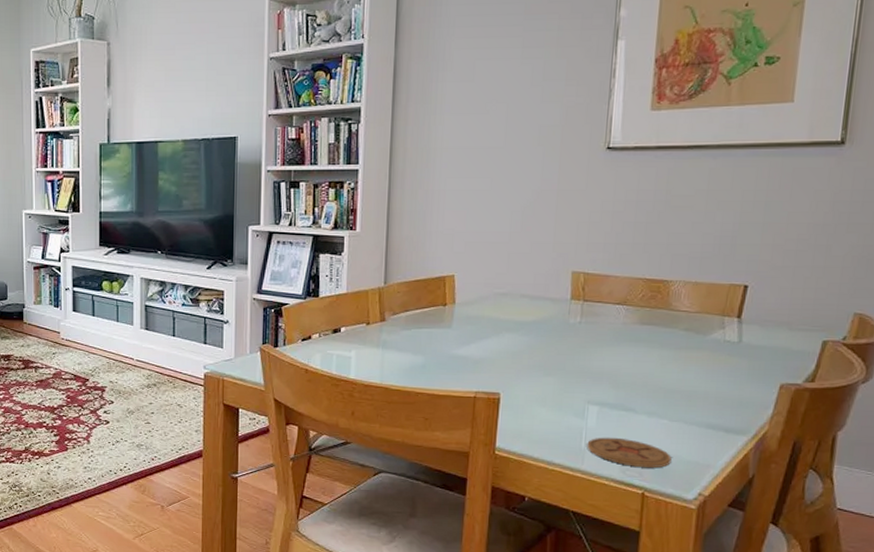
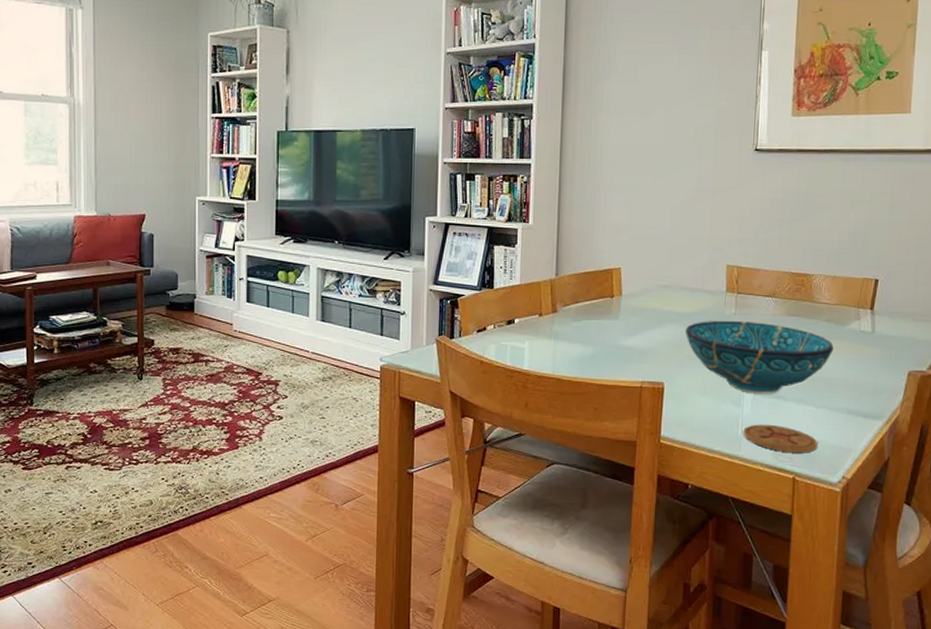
decorative bowl: none [524,329,693,406] -> present [685,320,834,394]

